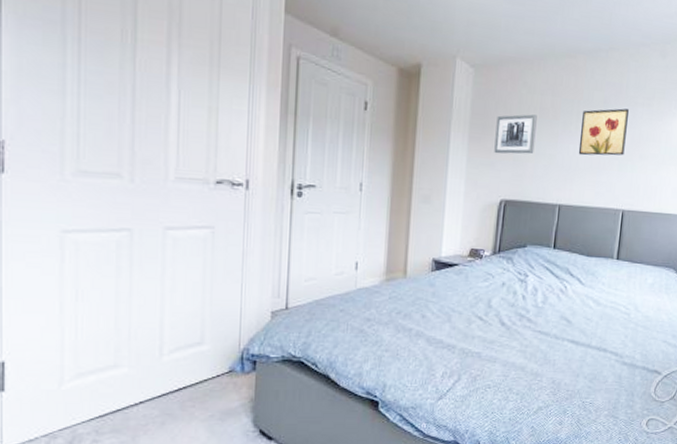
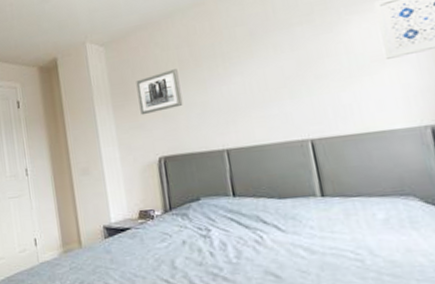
wall art: present [578,108,629,156] -> none [228,33,293,94]

